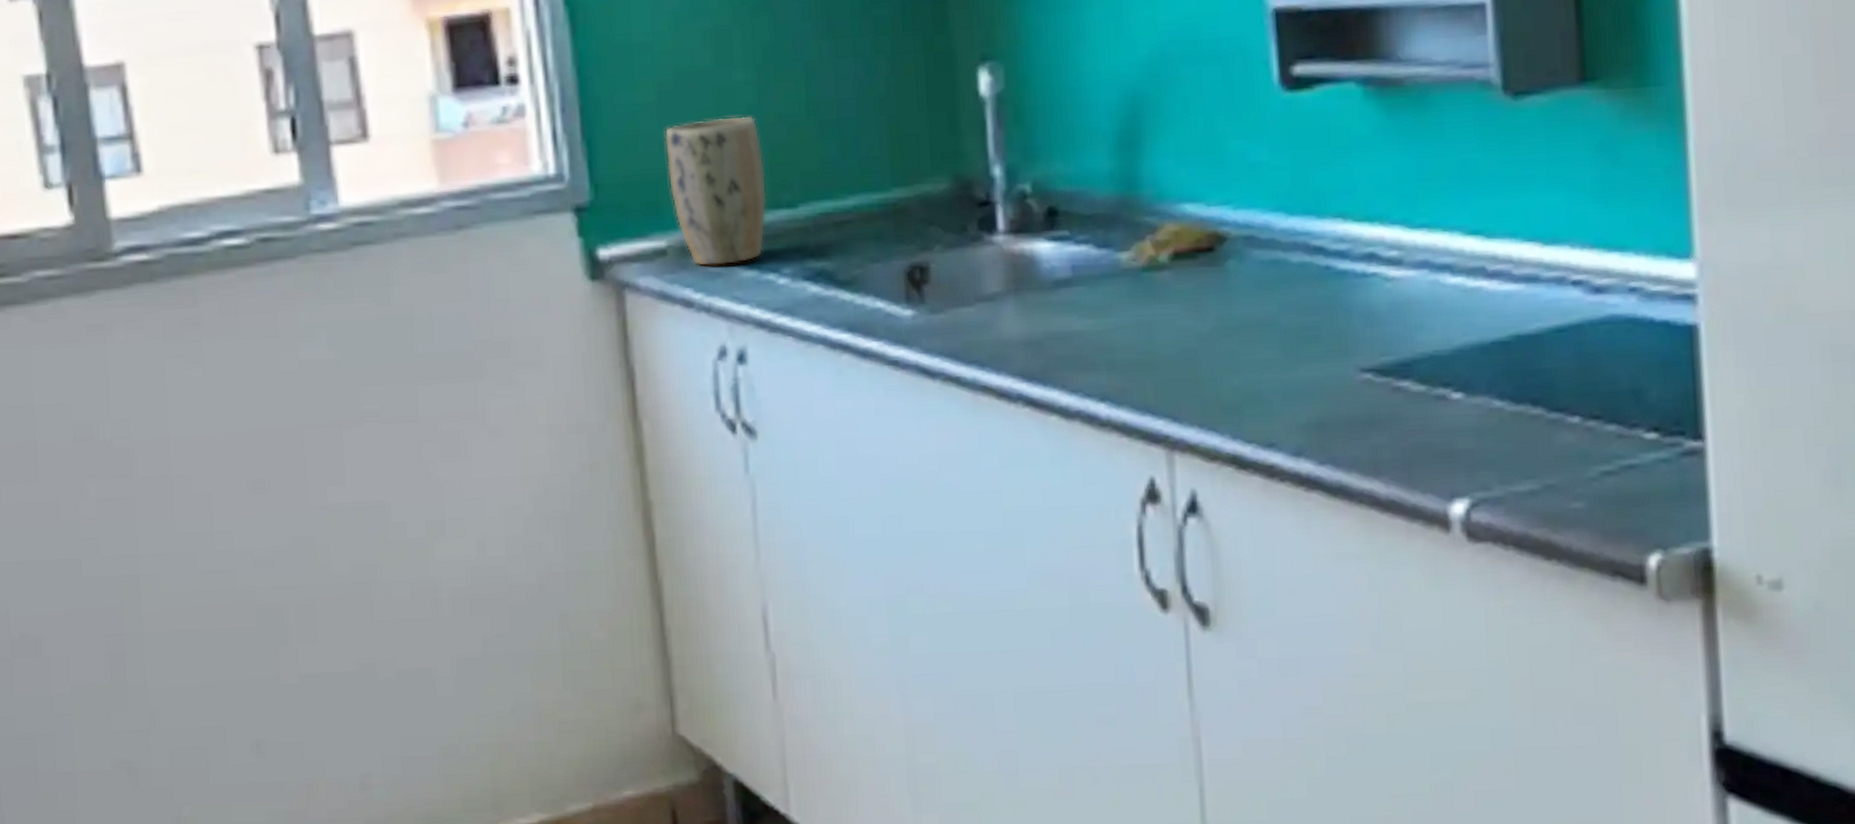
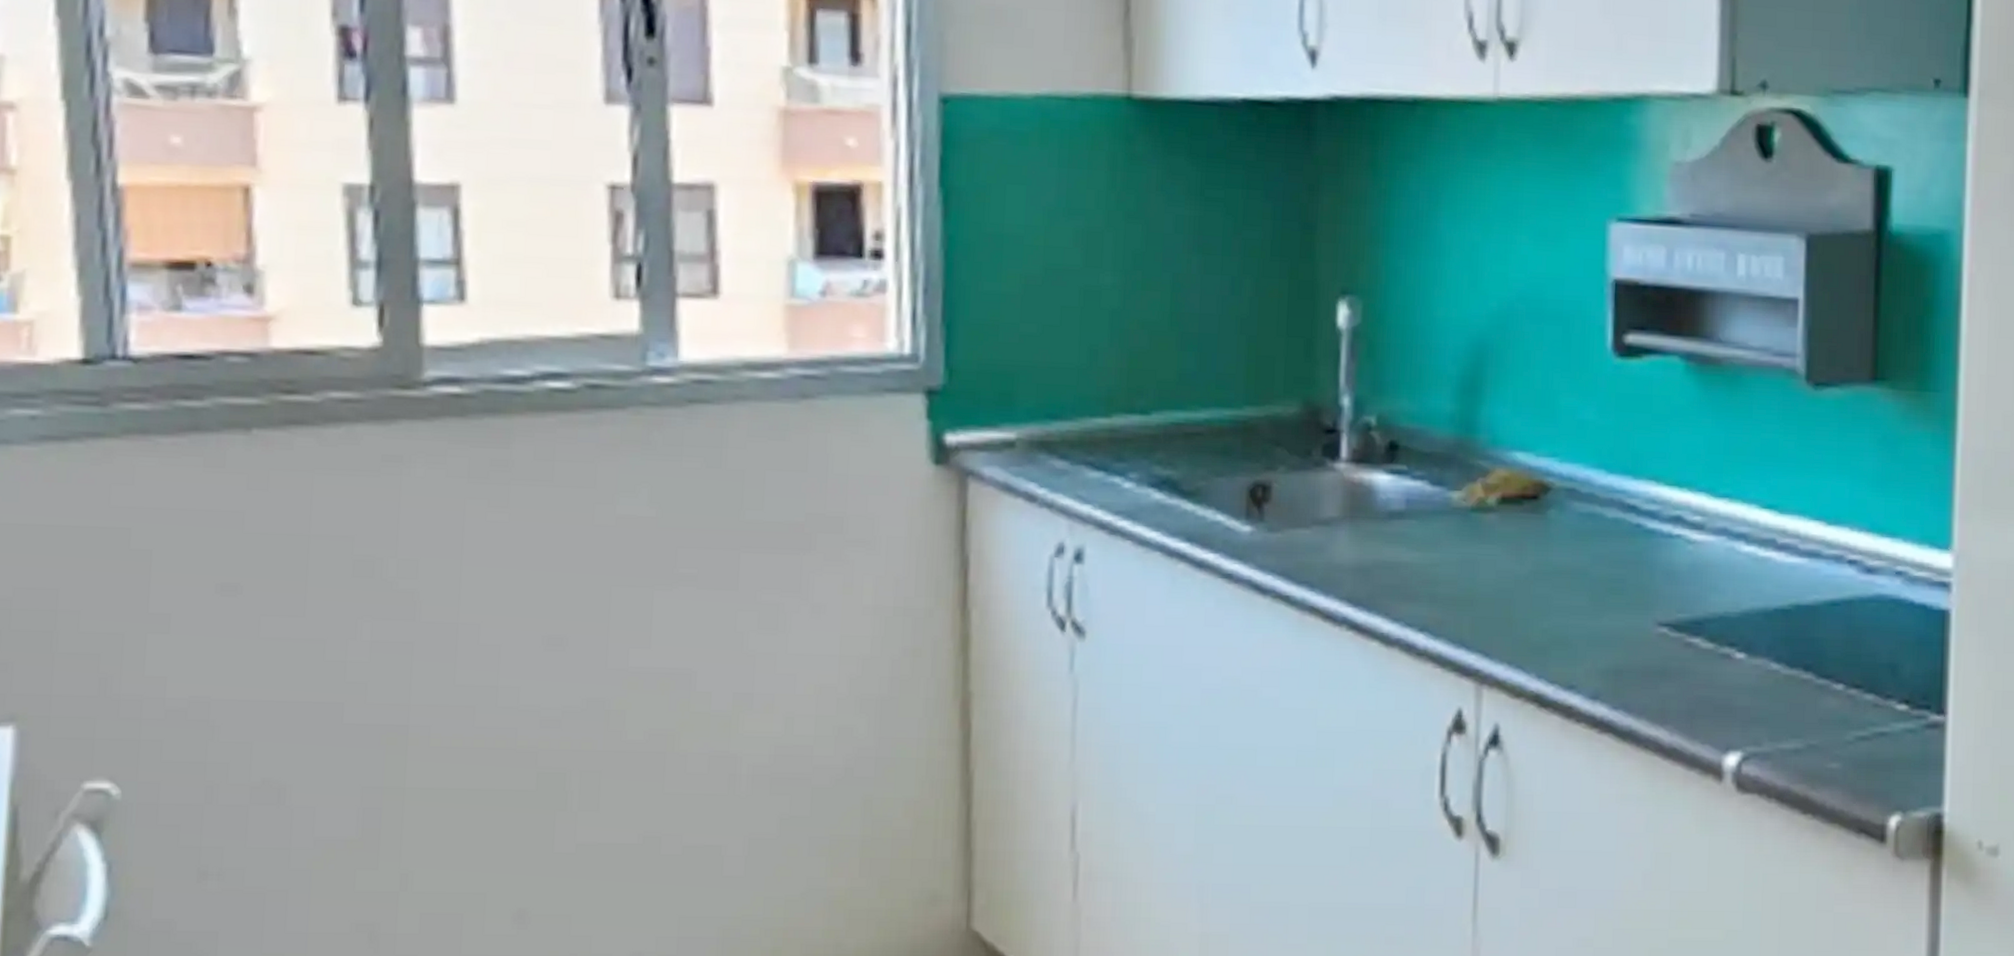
plant pot: present [664,116,767,267] -> none [1024,317,1123,464]

